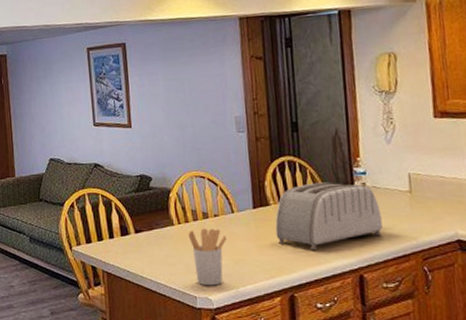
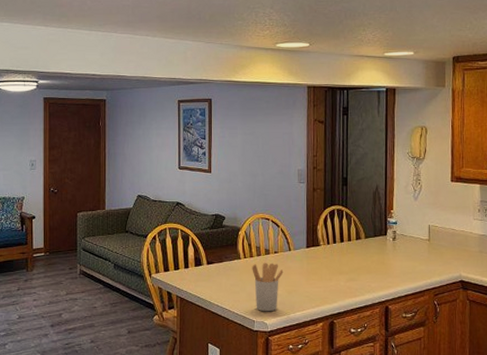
toaster: present [275,182,383,250] -> none [323,229,406,285]

